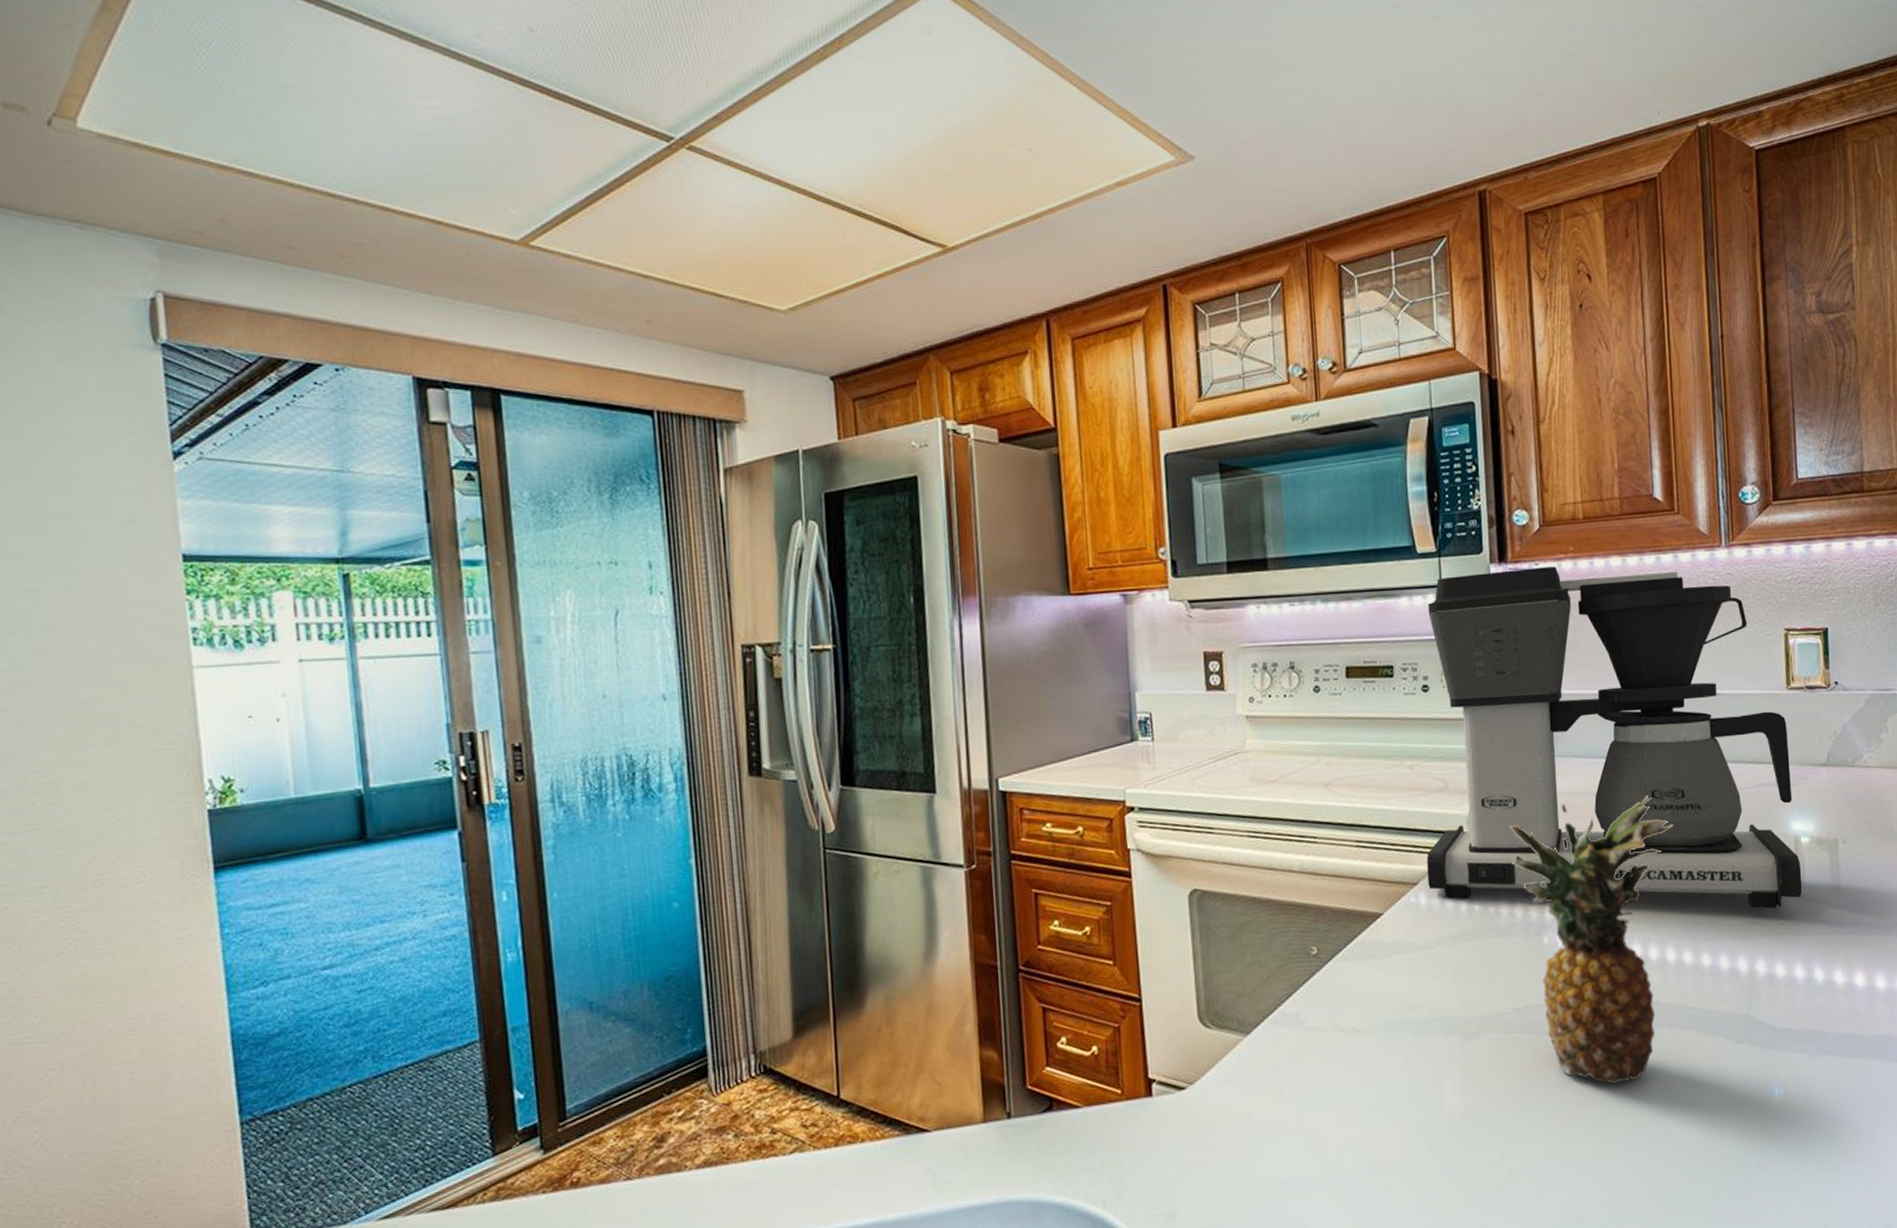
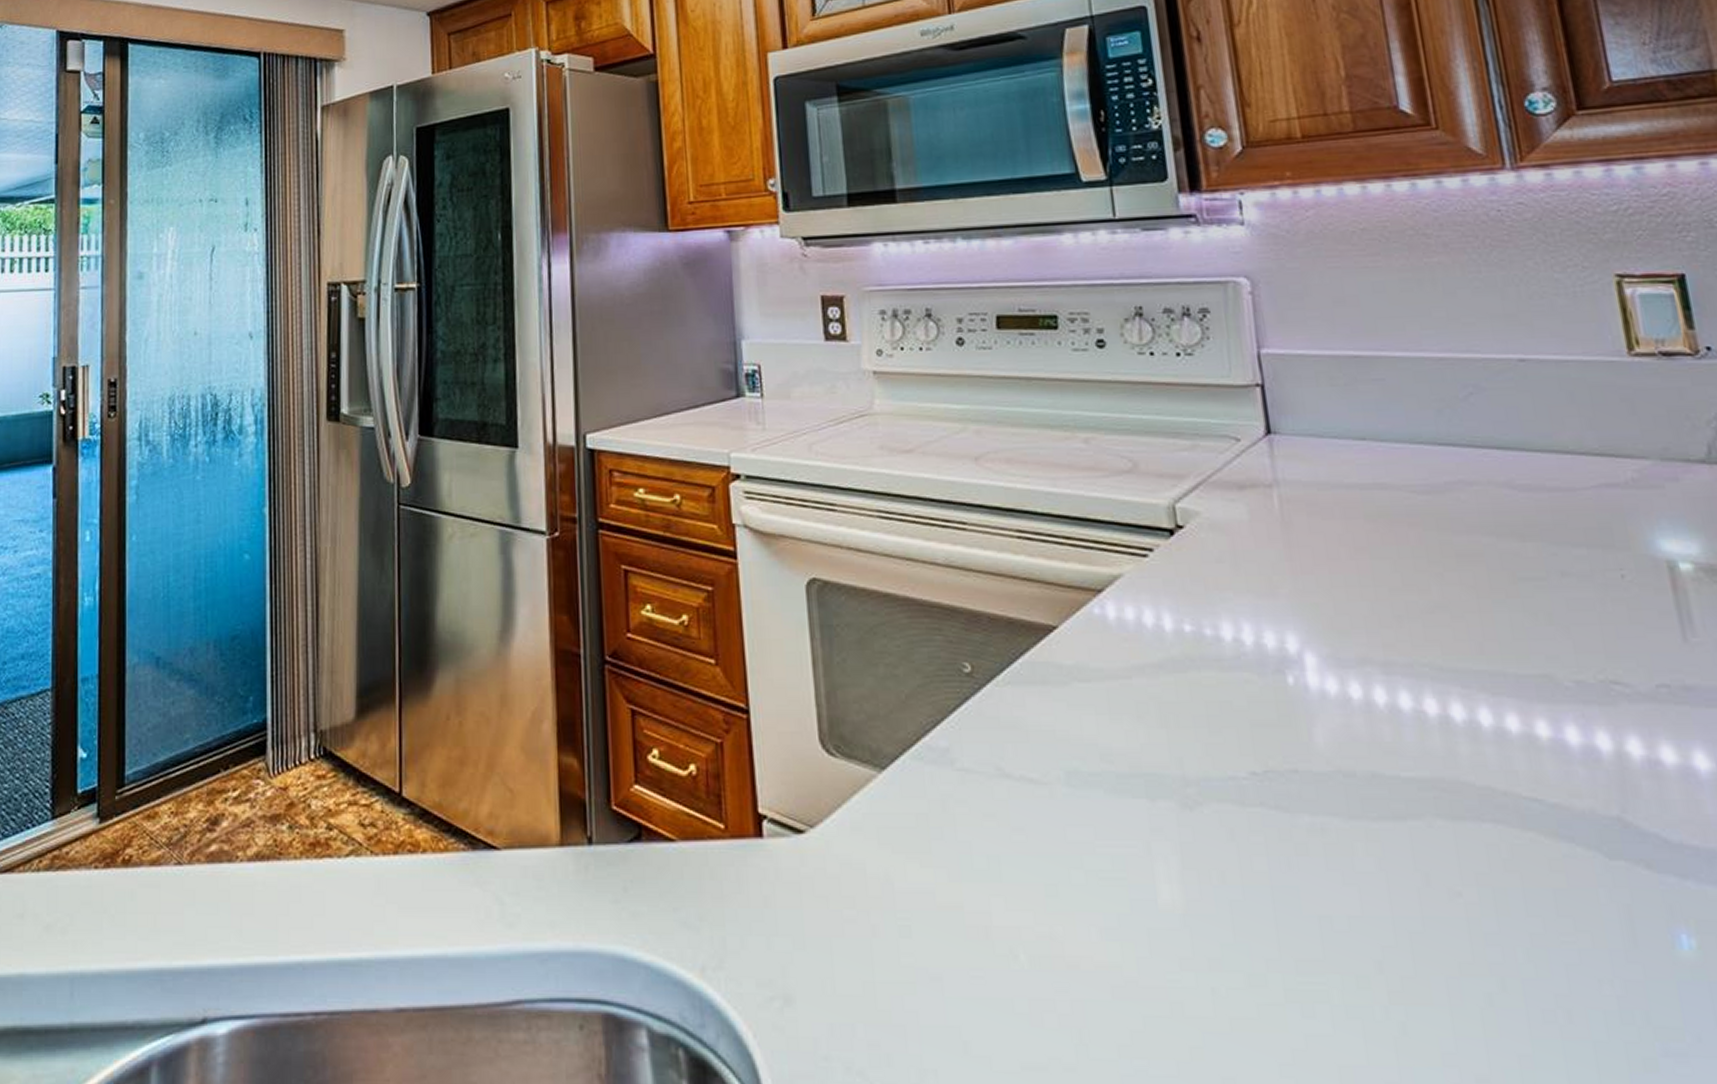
coffee maker: present [1426,566,1803,909] -> none [1099,196,1691,664]
fruit: present [1510,796,1674,1084] -> none [1227,492,1472,898]

